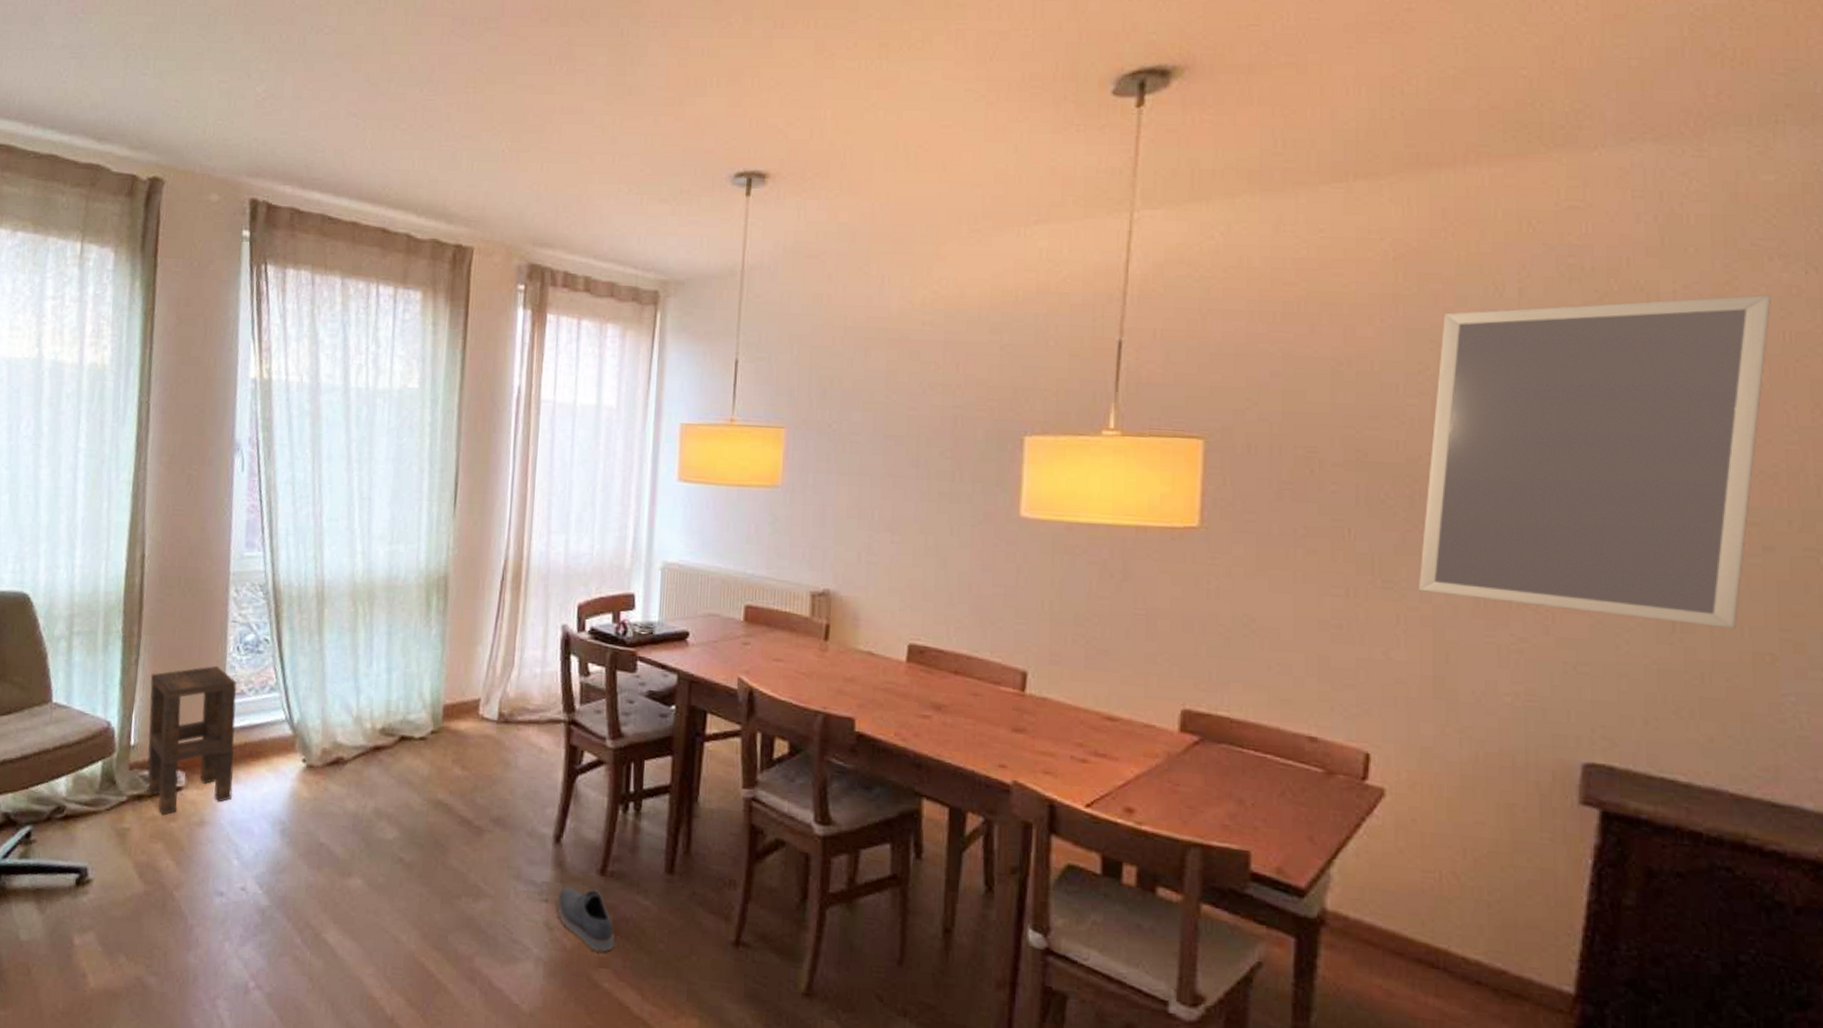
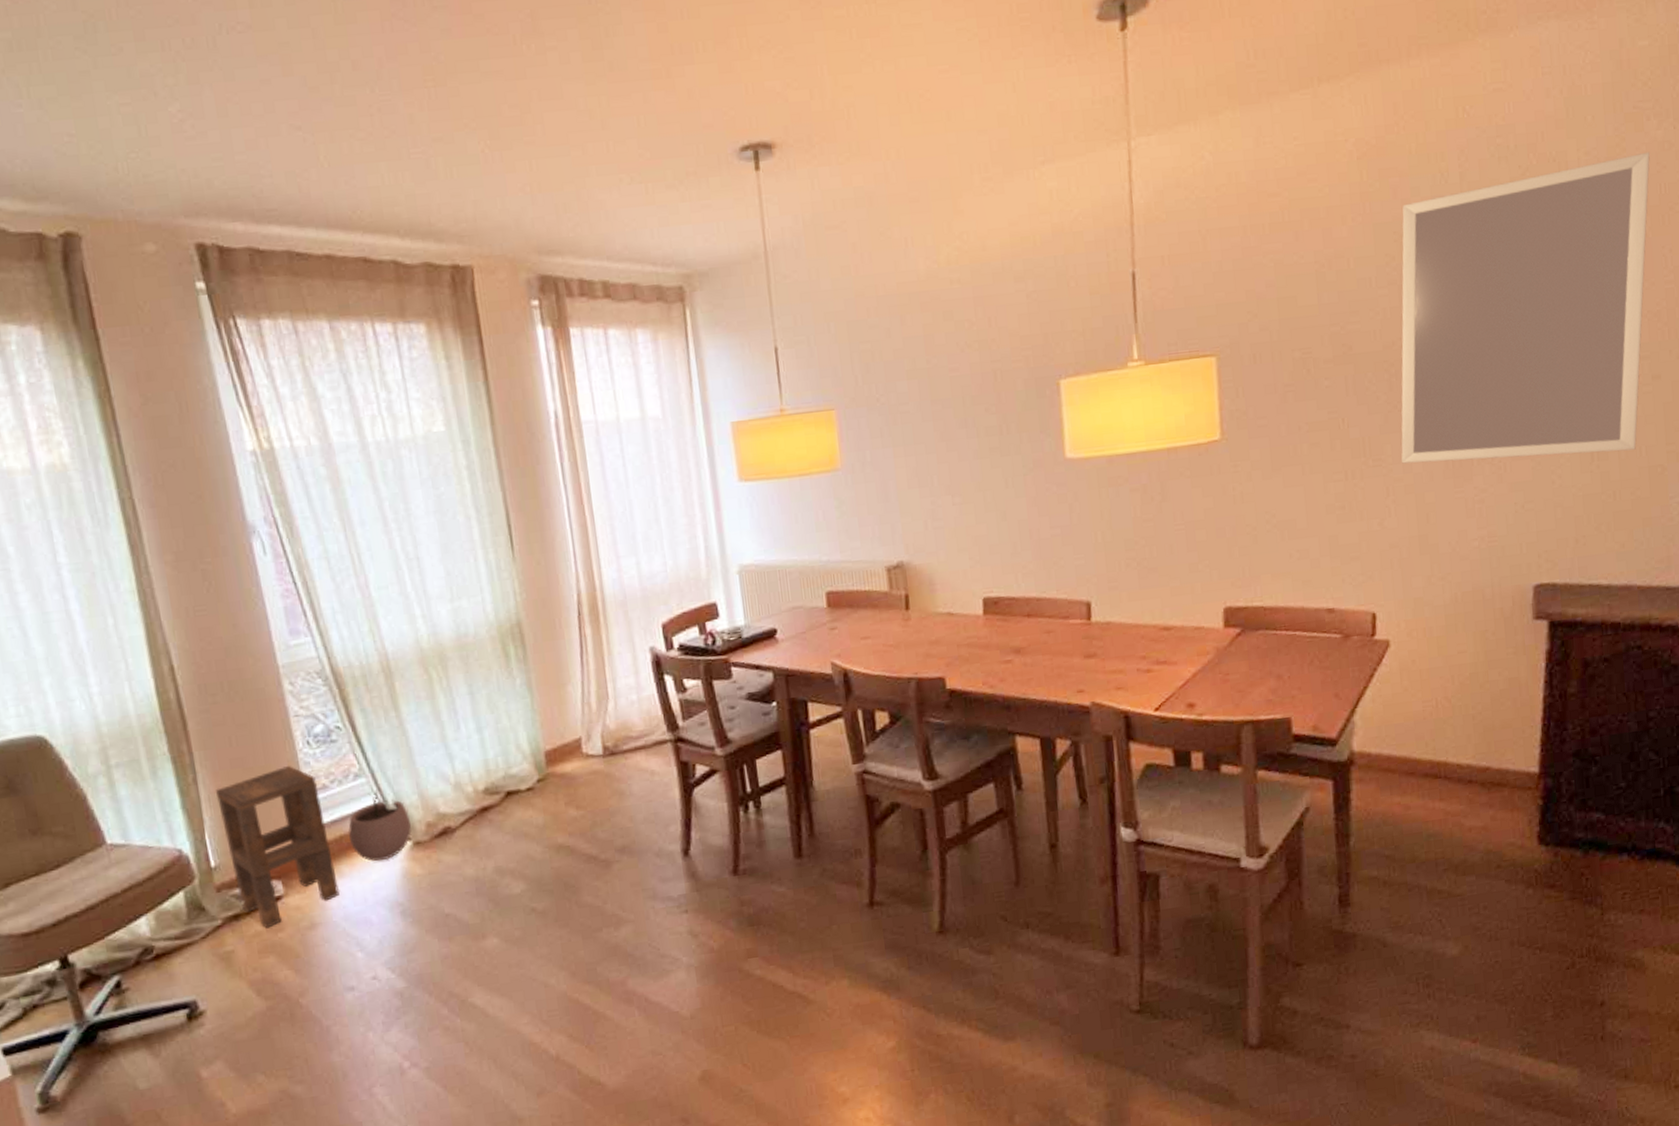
plant pot: none [252,706,309,776] -> present [348,789,411,862]
shoe: present [556,886,616,953] -> none [696,890,759,945]

